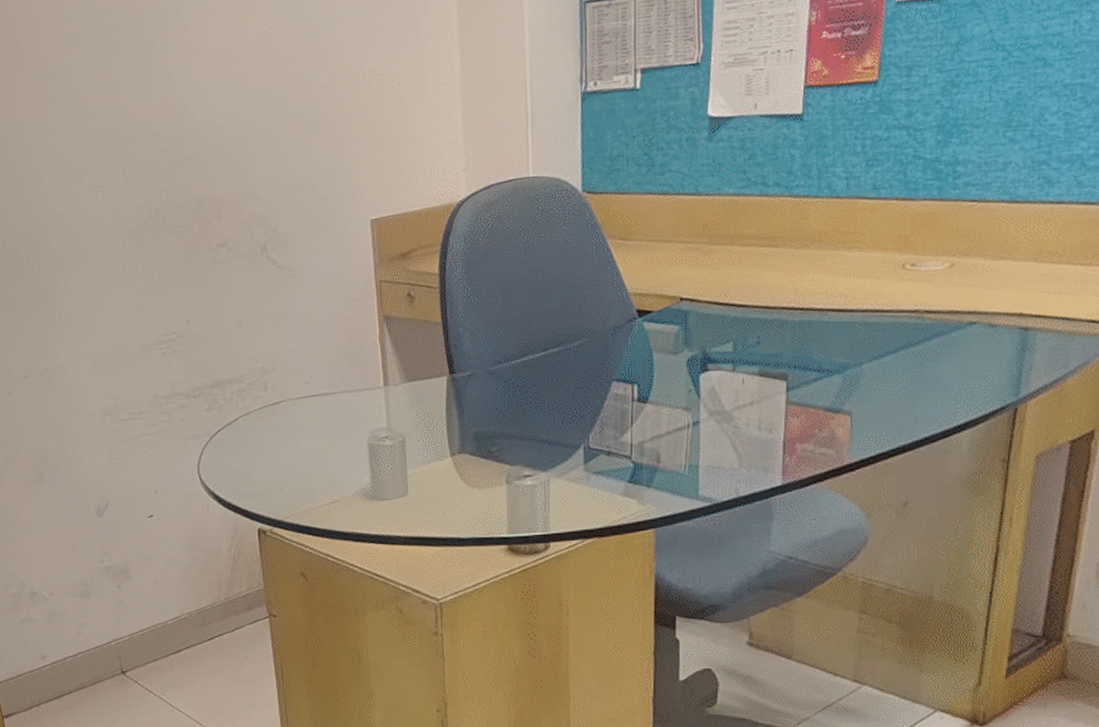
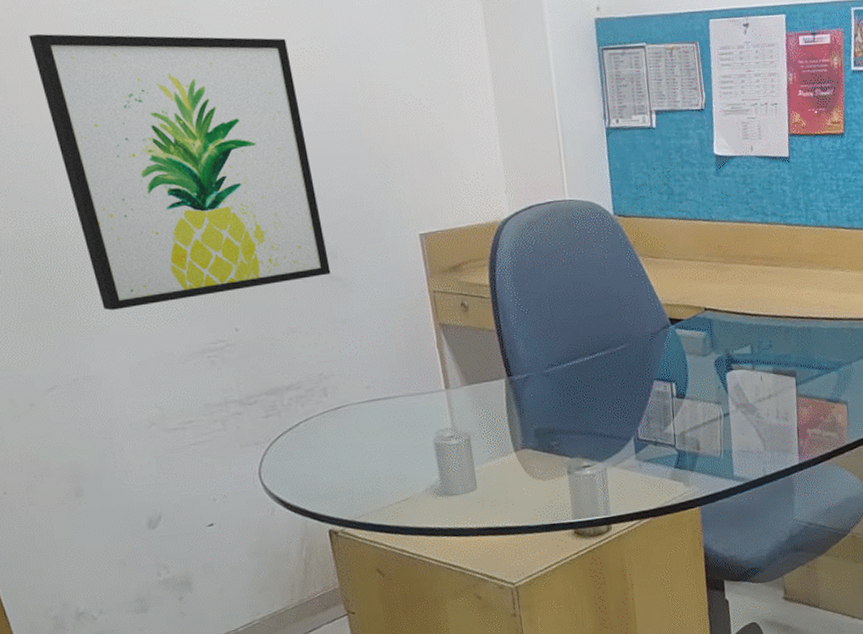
wall art: none [30,20,280,302] -> present [28,33,331,310]

